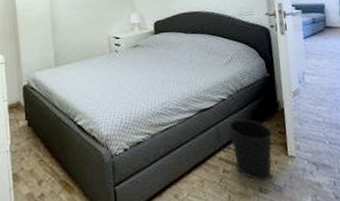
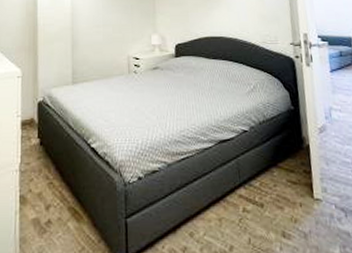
wastebasket: present [229,119,273,181] -> none [250,154,297,224]

